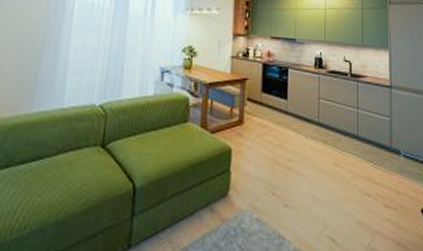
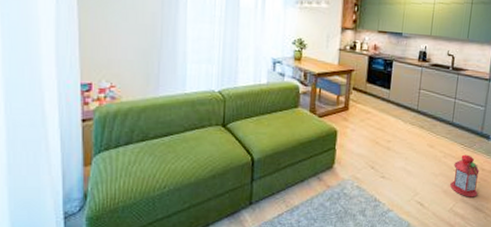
lantern: none [364,174,397,229] -> present [450,154,480,197]

